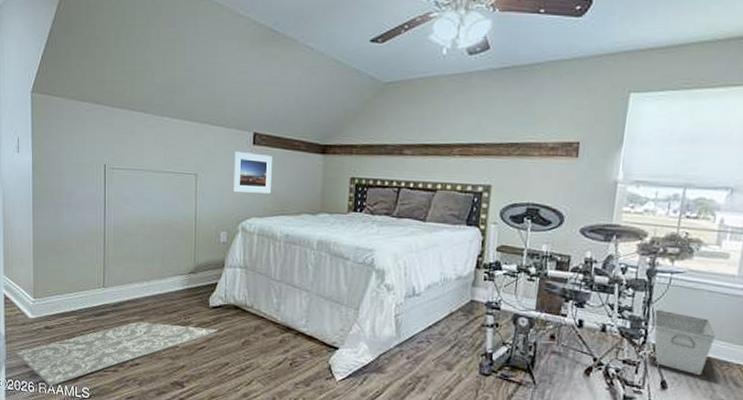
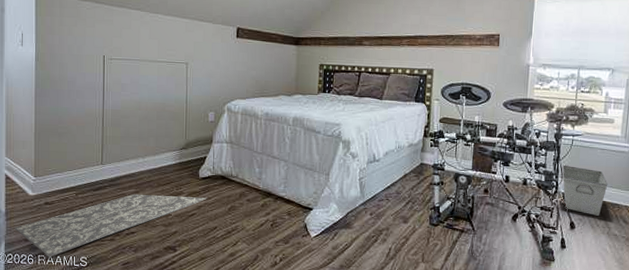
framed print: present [232,150,272,194] -> none [219,43,253,79]

